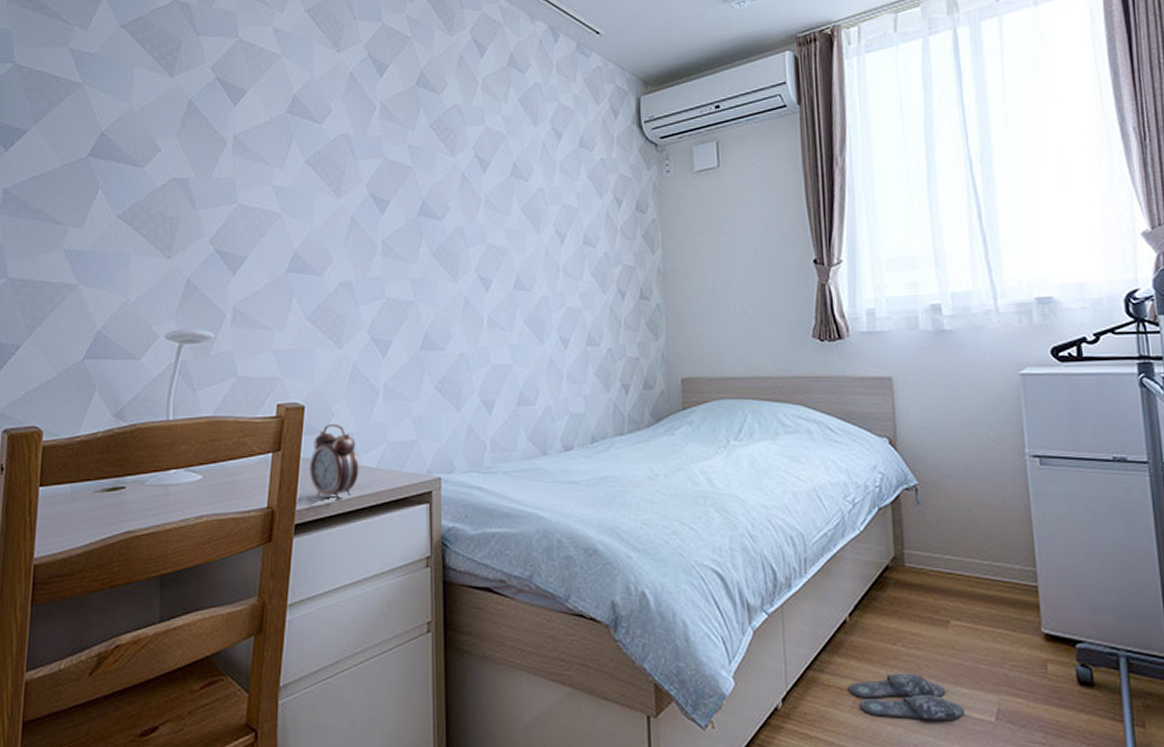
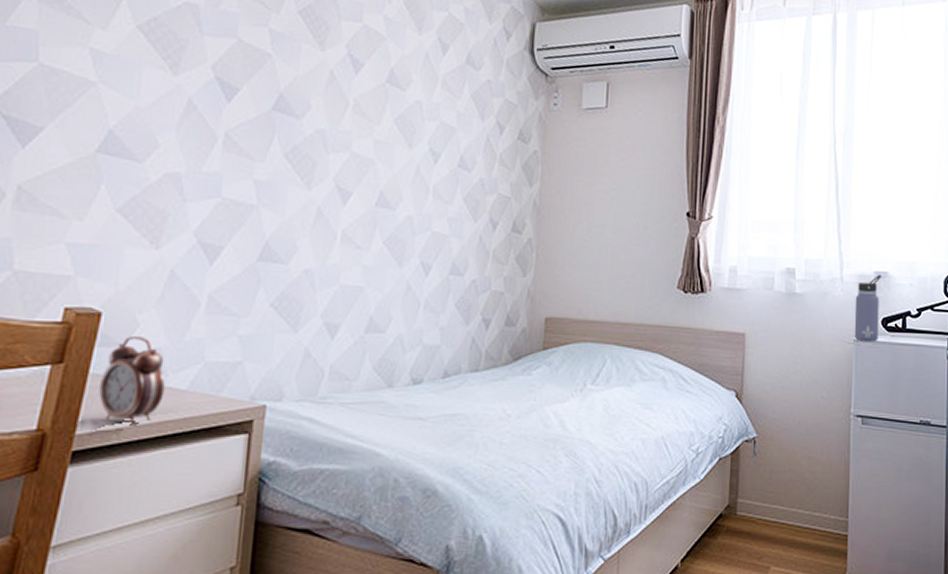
water bottle: none [1015,300,1049,375] -> present [854,274,881,342]

